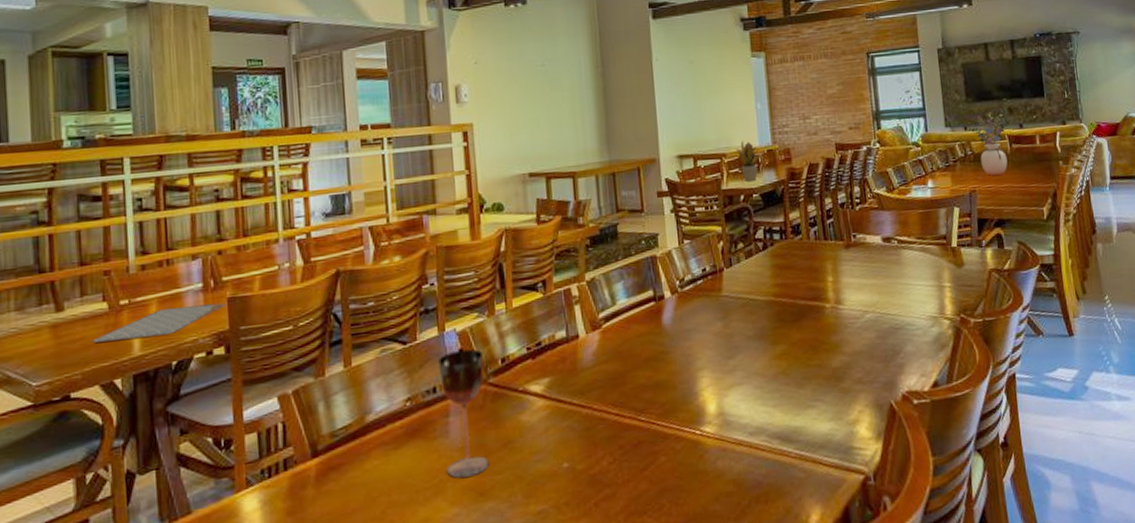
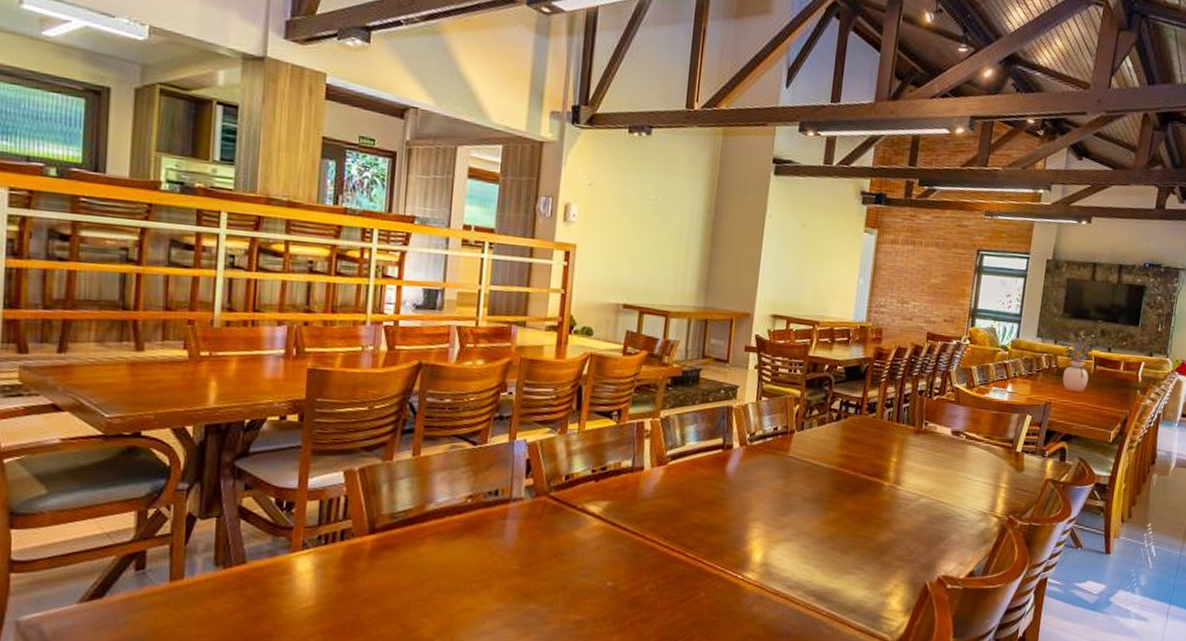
placemat: present [93,303,226,343] -> none [170,367,305,394]
wineglass: present [438,348,489,478] -> none [496,459,550,578]
potted plant: present [735,141,759,182] -> none [829,313,853,353]

